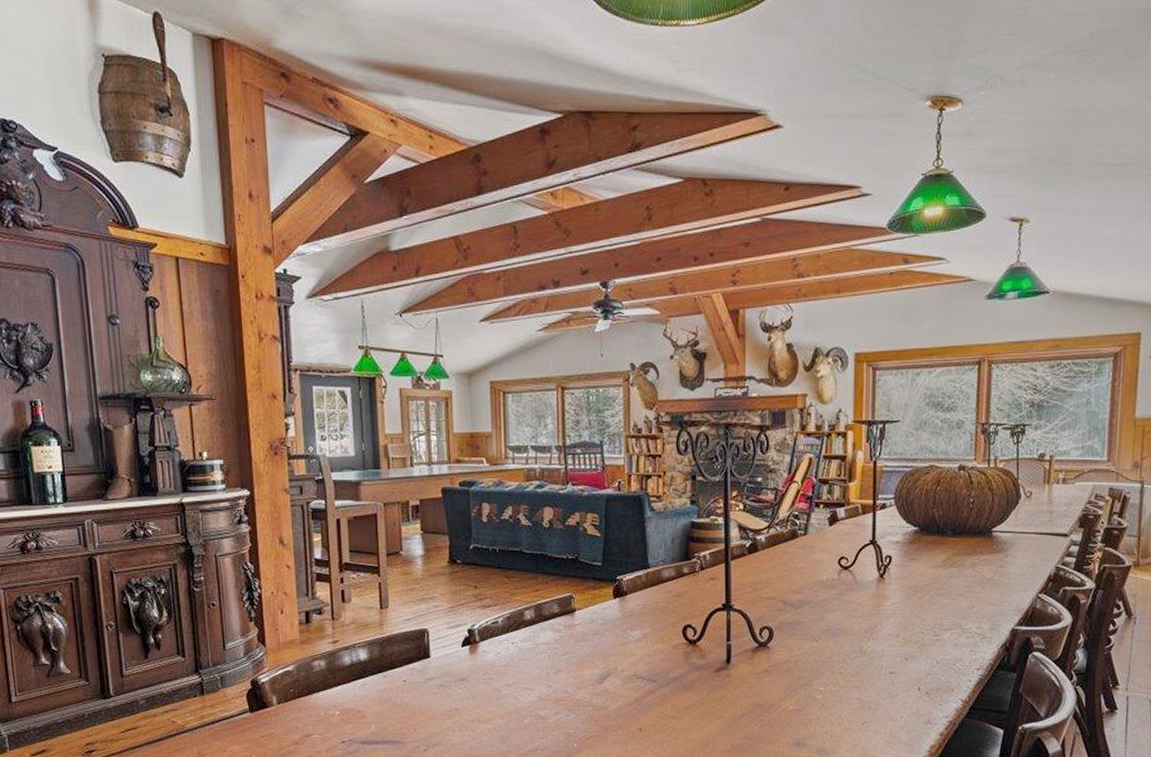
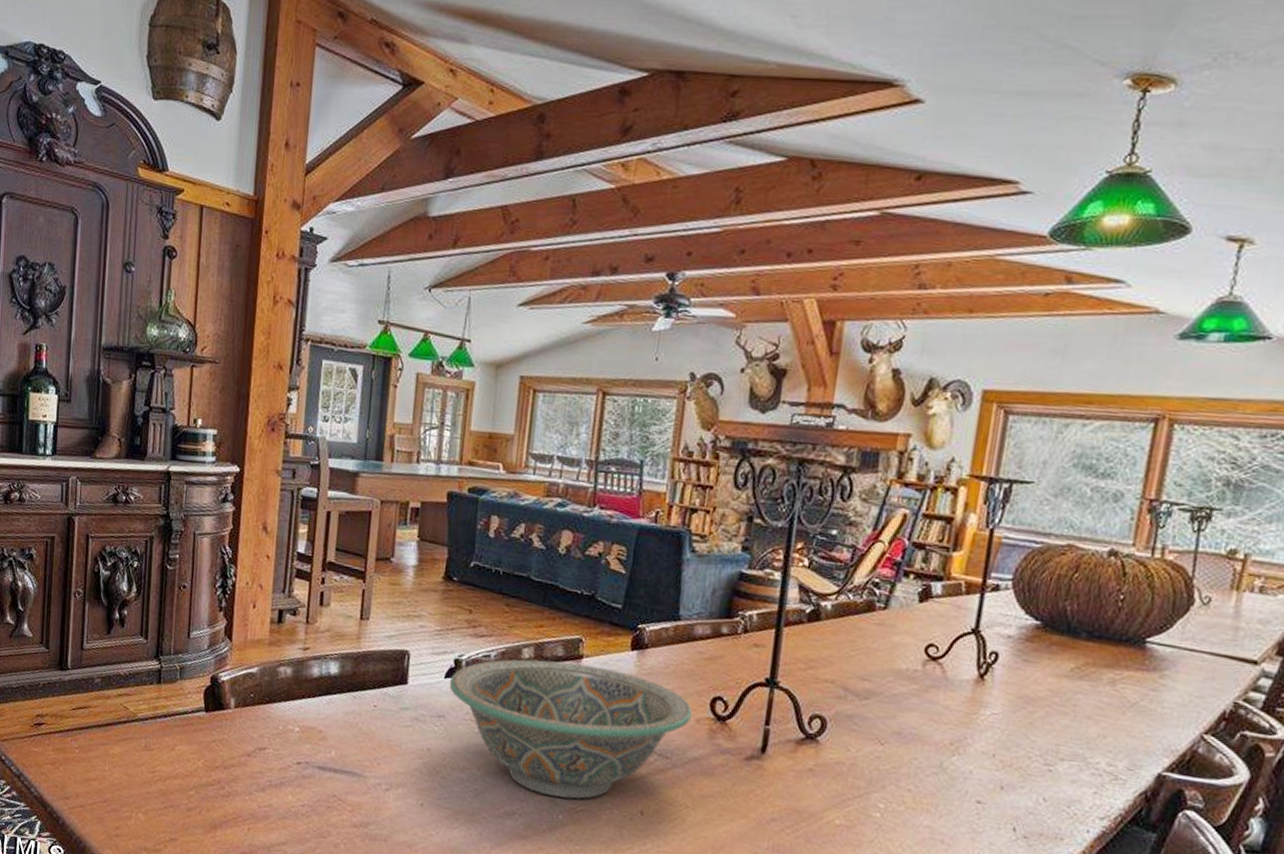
decorative bowl: none [466,616,670,729] -> present [449,659,693,799]

